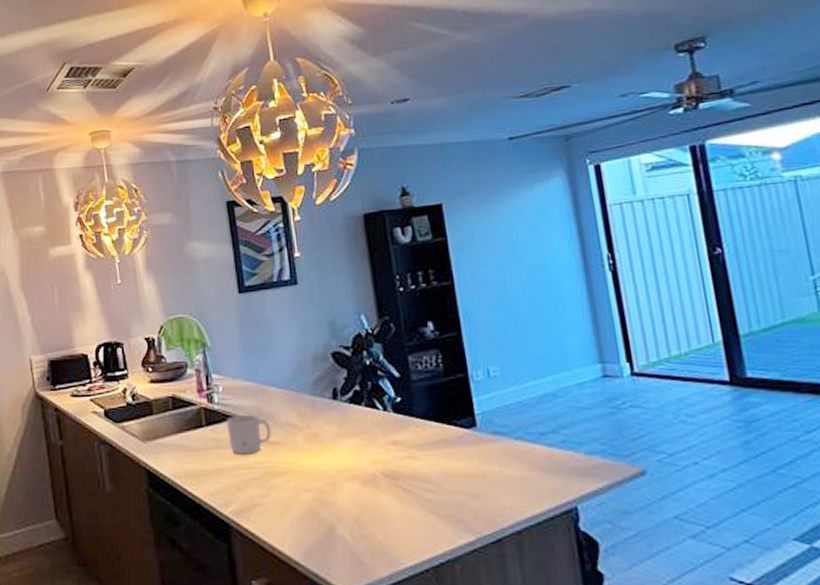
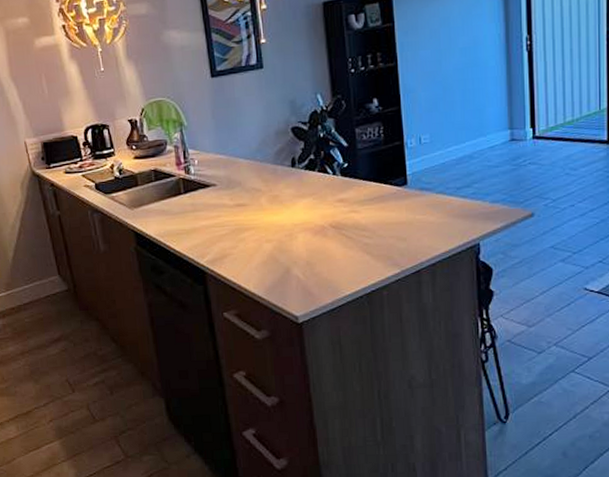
mug: present [226,414,272,455] -> none [201,182,240,216]

